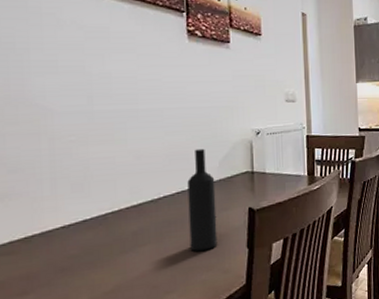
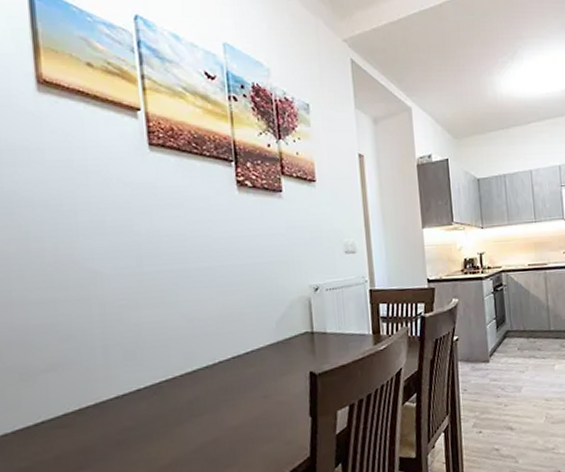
wine bottle: present [187,148,218,252] -> none [243,308,278,422]

